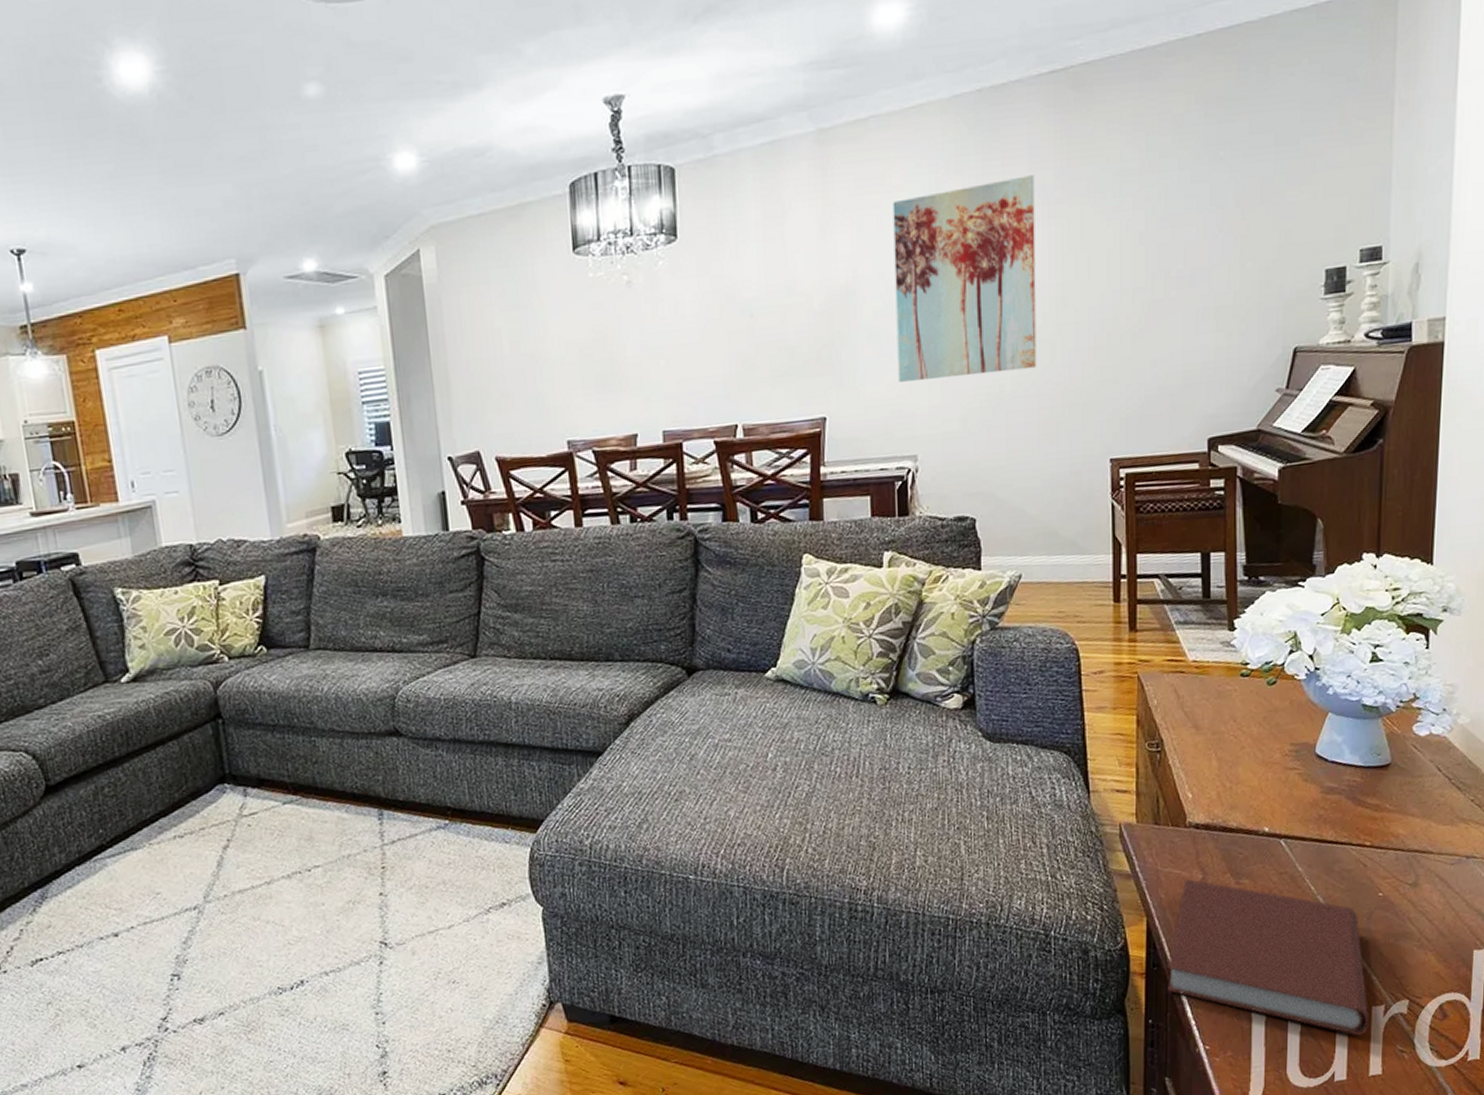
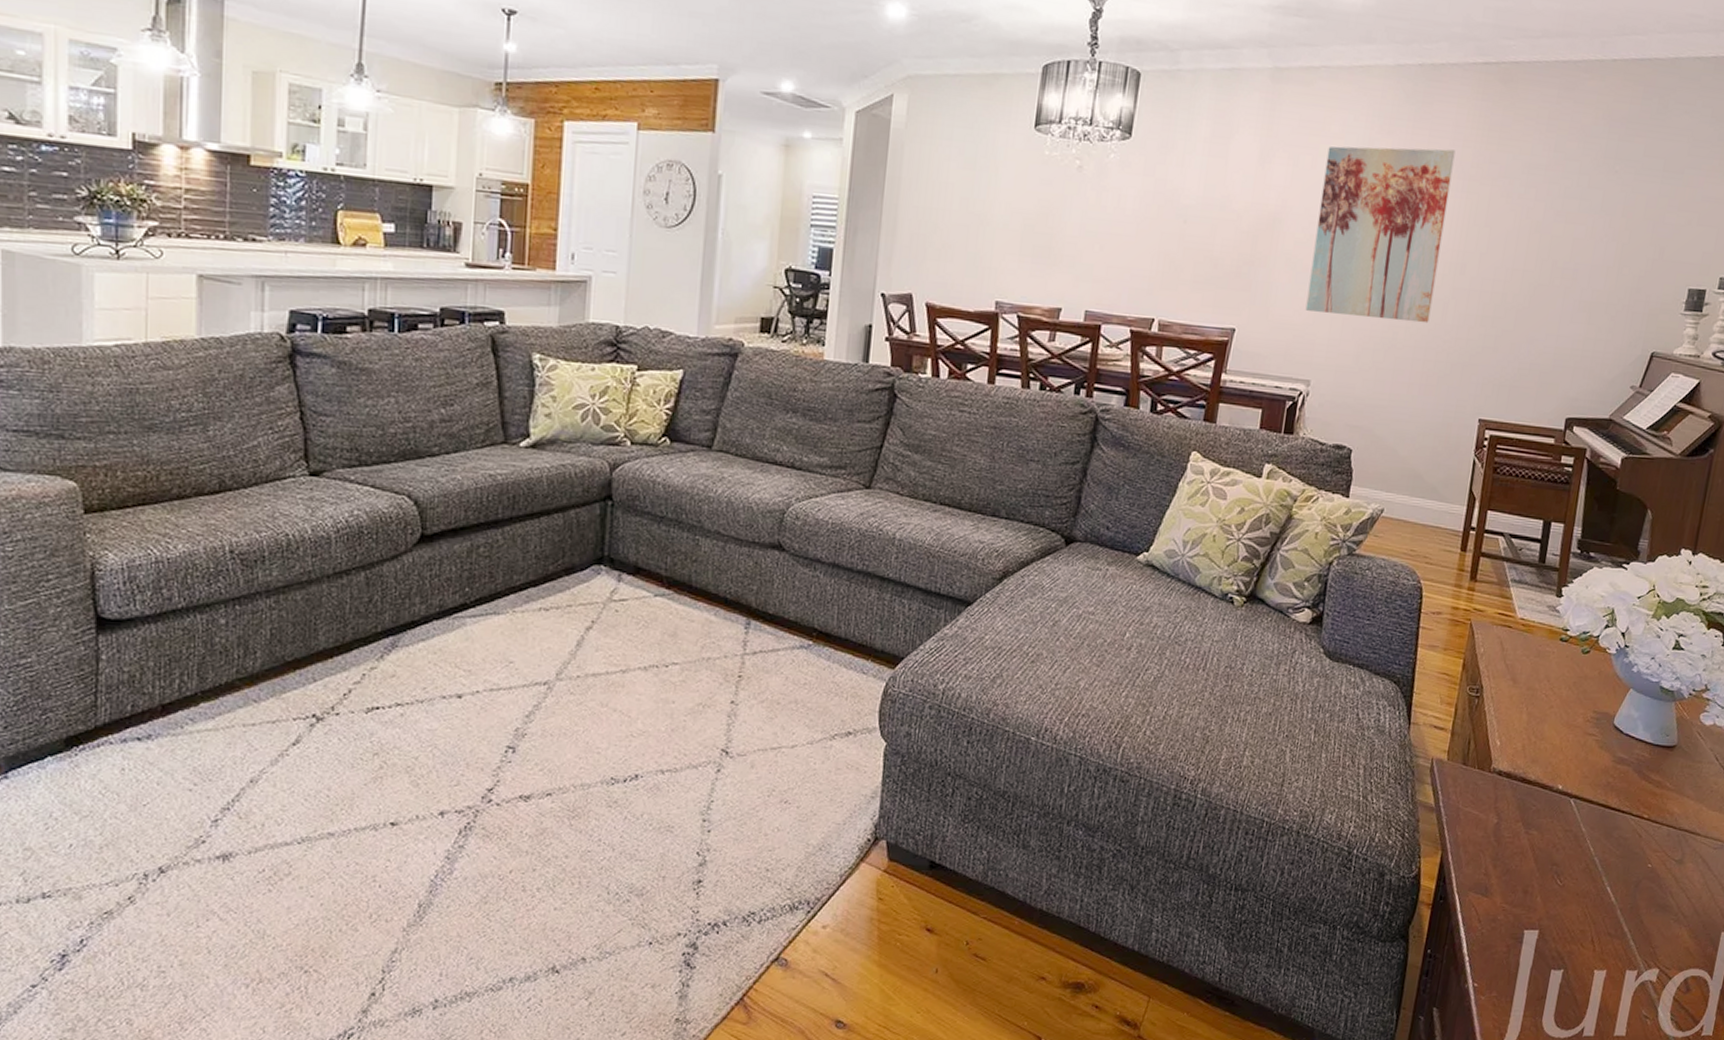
book: present [1168,878,1370,1036] -> none [1449,820,1627,997]

